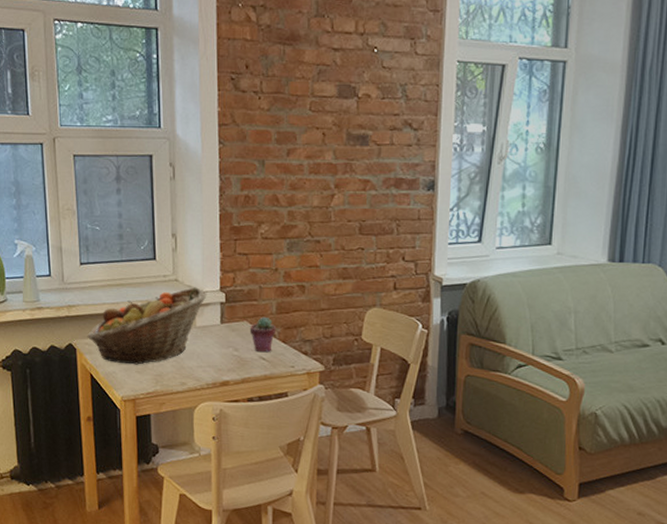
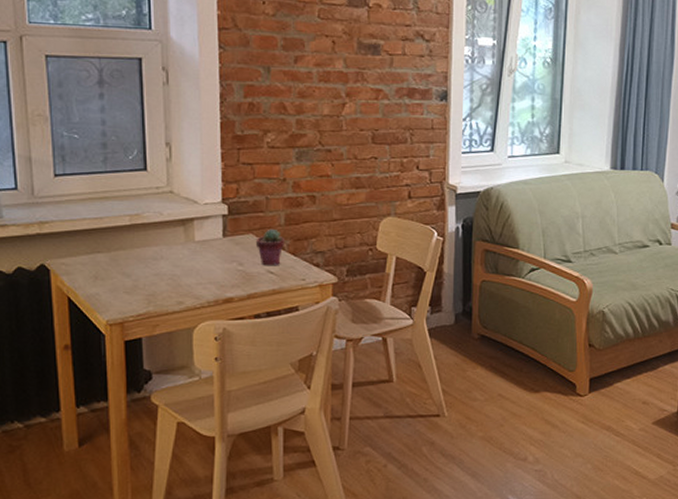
fruit basket: present [87,287,207,365] -> none [63,199,207,285]

